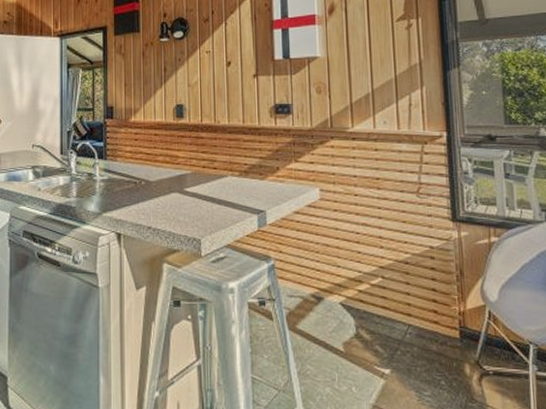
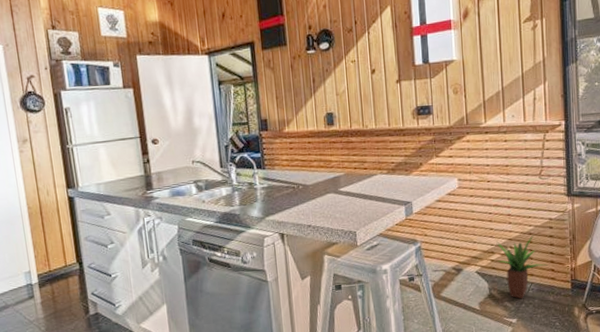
potted plant: none [365,264,429,345] -> present [496,235,548,299]

